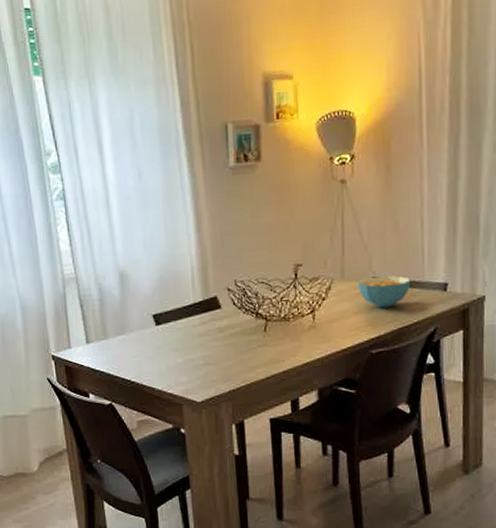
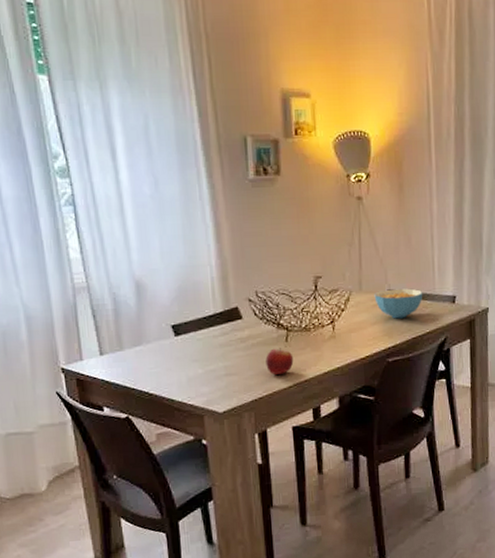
fruit: none [244,338,272,365] -> present [266,348,294,375]

